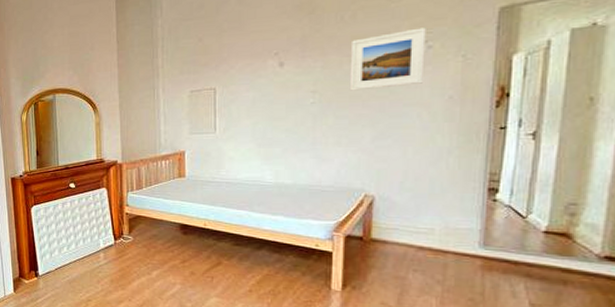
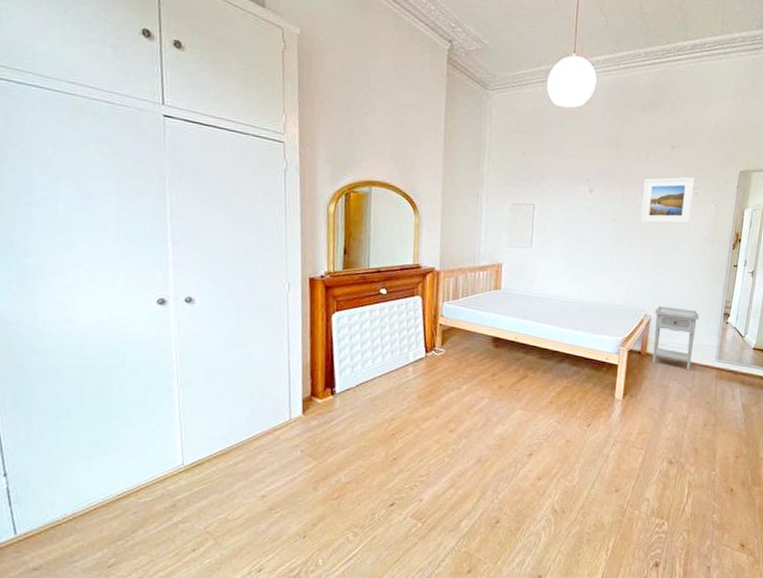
nightstand: none [378,184,448,260] -> present [652,306,699,371]

